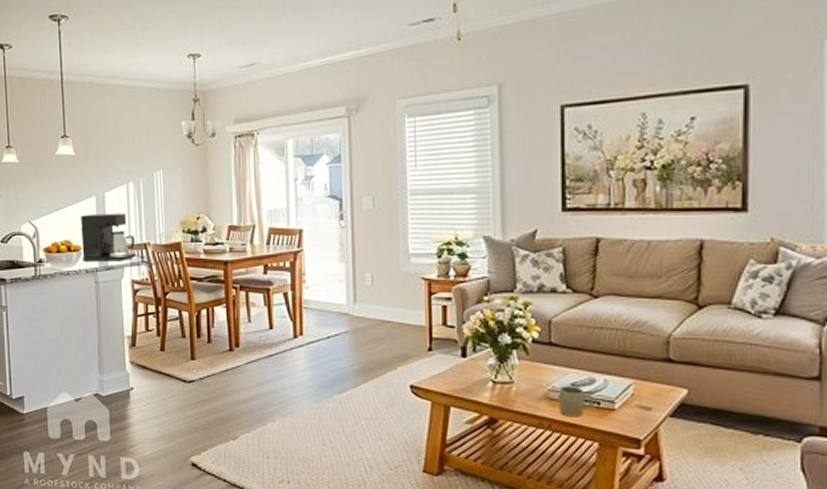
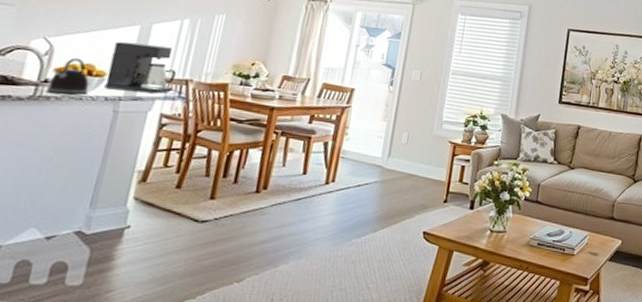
kettle: none [42,236,72,272] -> present [46,57,89,96]
mug: present [559,386,593,417] -> none [536,236,561,261]

